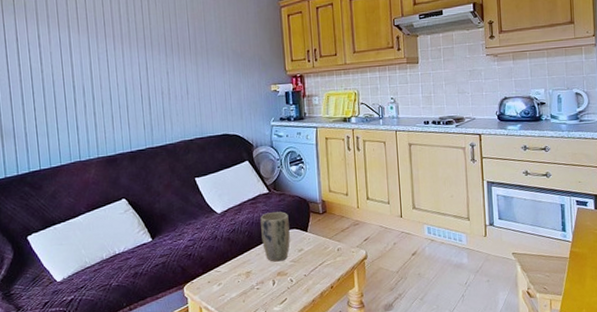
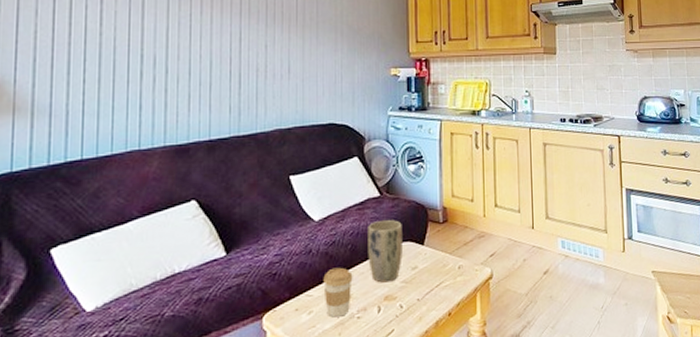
coffee cup: none [228,249,251,289] -> present [323,267,353,318]

